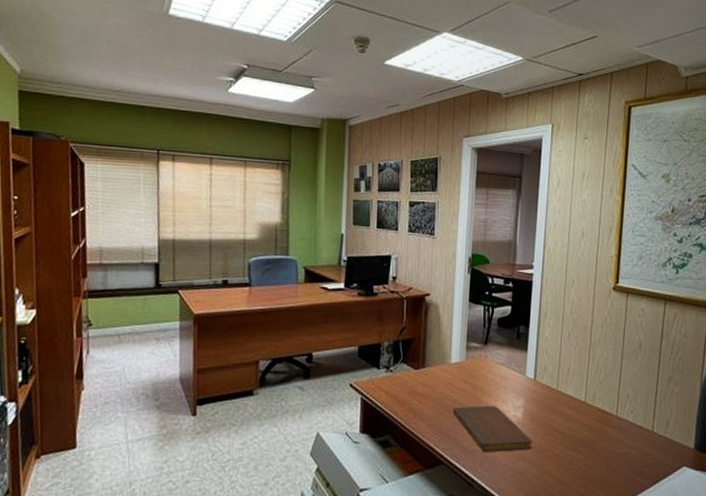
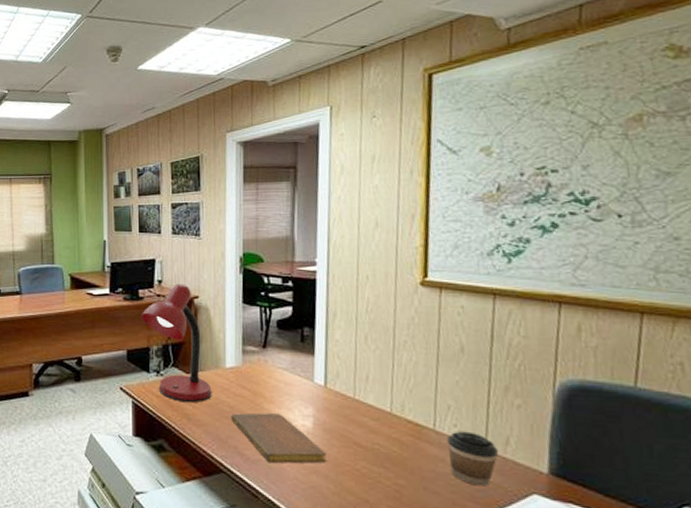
desk lamp: none [374,281,437,398] -> present [141,284,212,403]
coffee cup: none [625,416,662,463] -> present [447,431,499,487]

